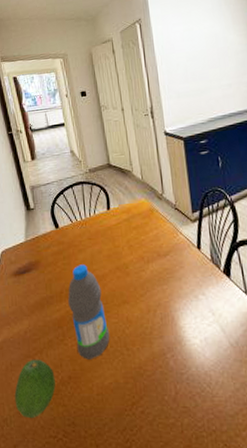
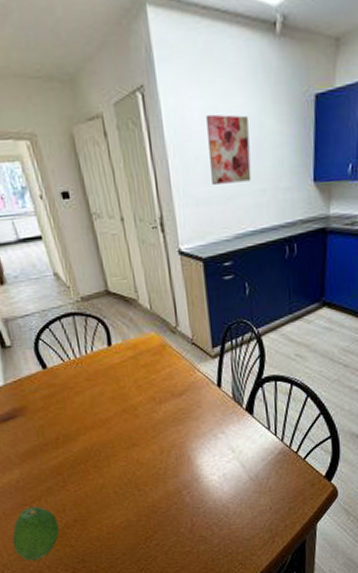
water bottle: present [68,264,110,360] -> none [65,408,119,503]
wall art: none [185,33,220,82] -> present [206,114,252,185]

